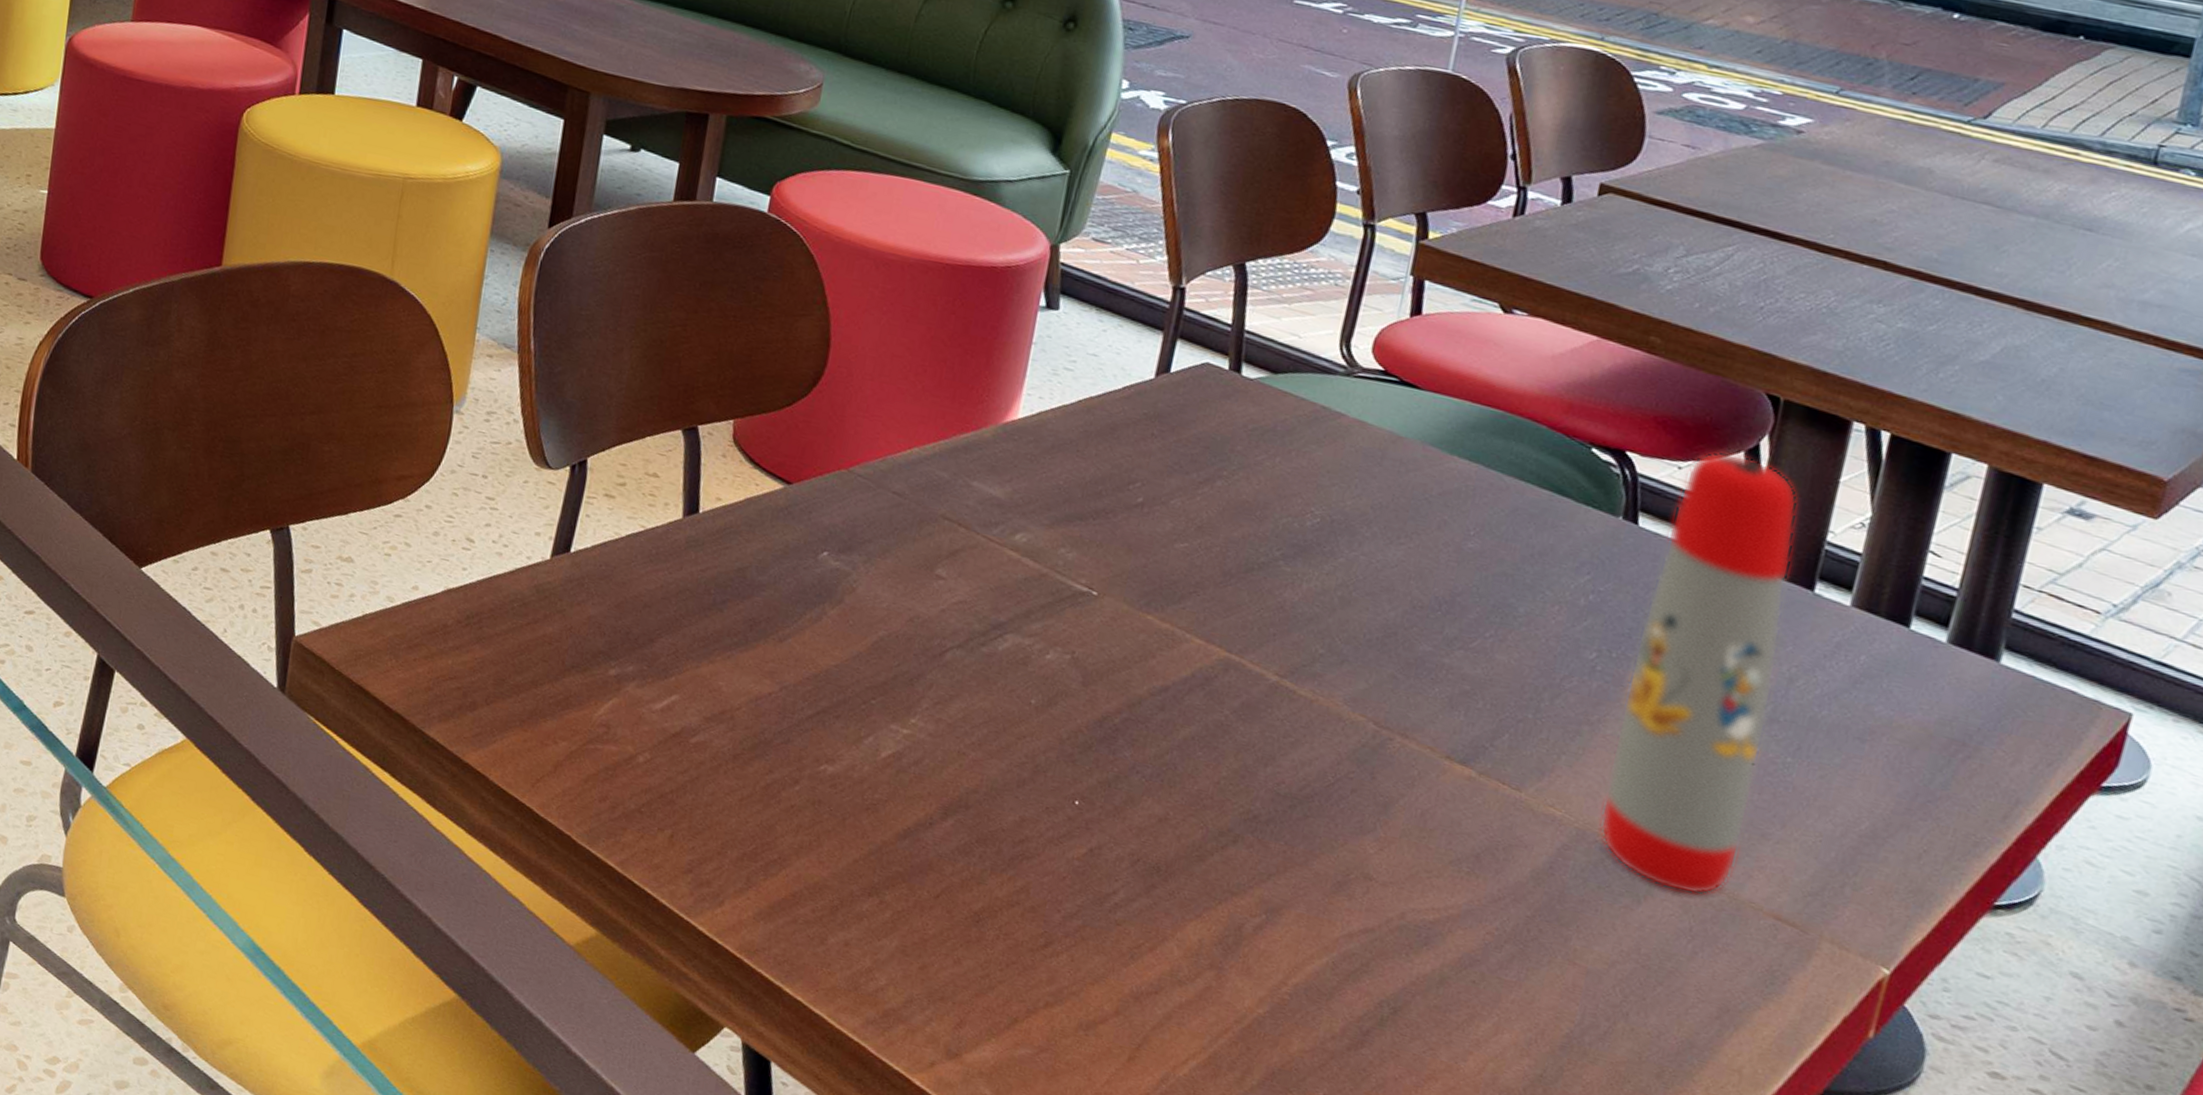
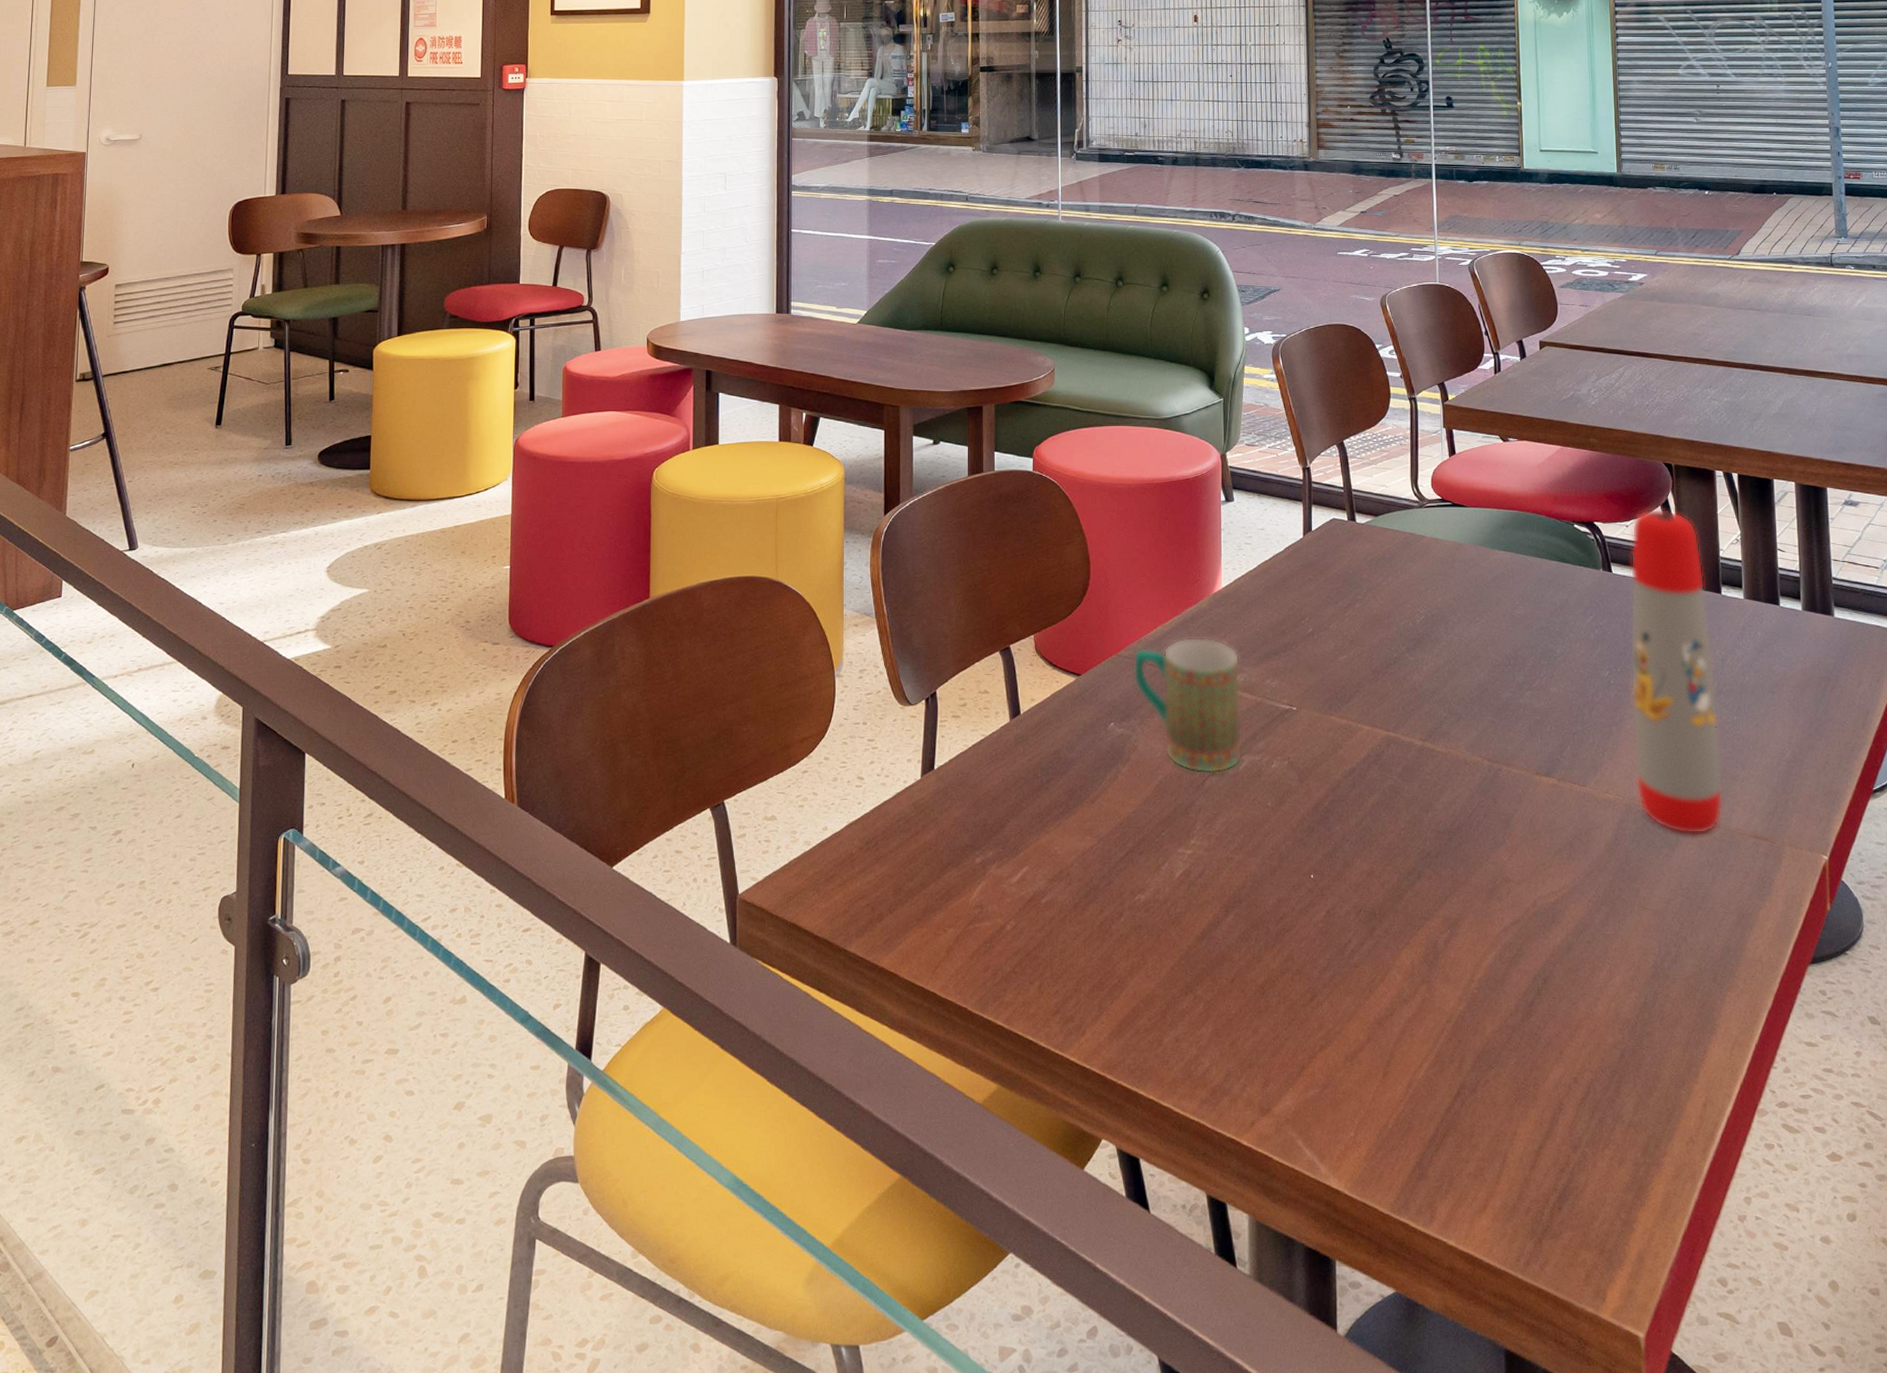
mug: none [866,468,1027,648] -> present [1133,637,1243,773]

